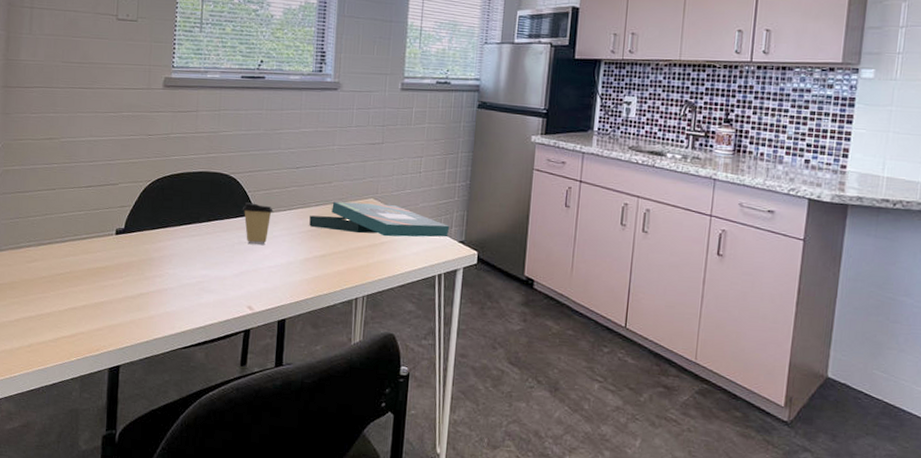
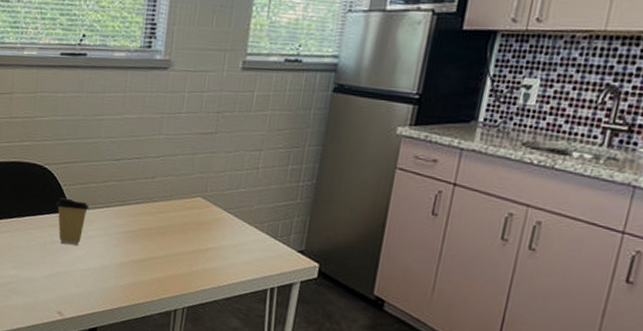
board game: present [309,201,450,238] -> none [128,199,289,246]

